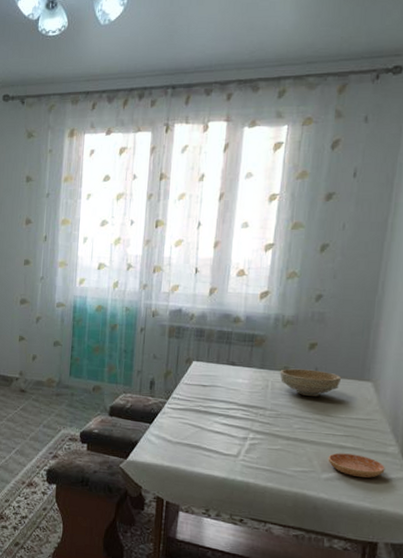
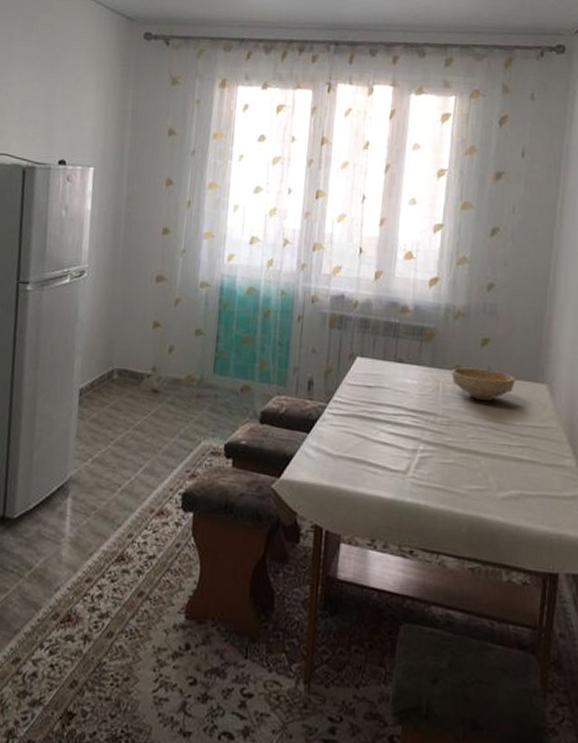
saucer: present [328,453,385,478] -> none [504,467,563,497]

